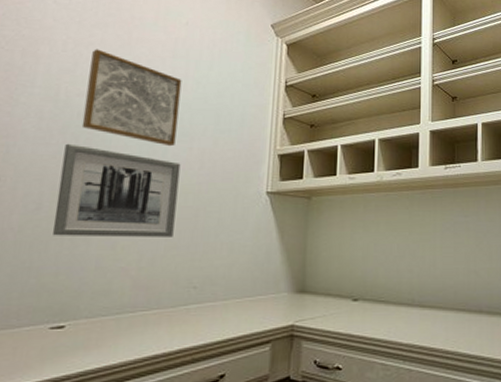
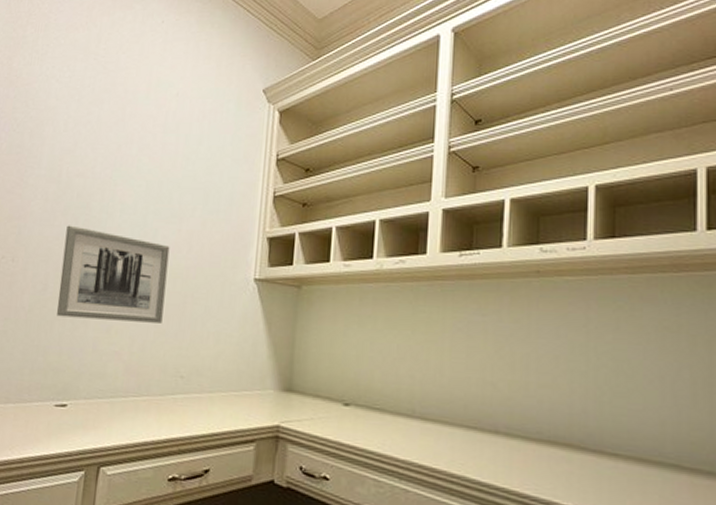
wall art: present [81,49,182,147] -> none [80,127,172,229]

